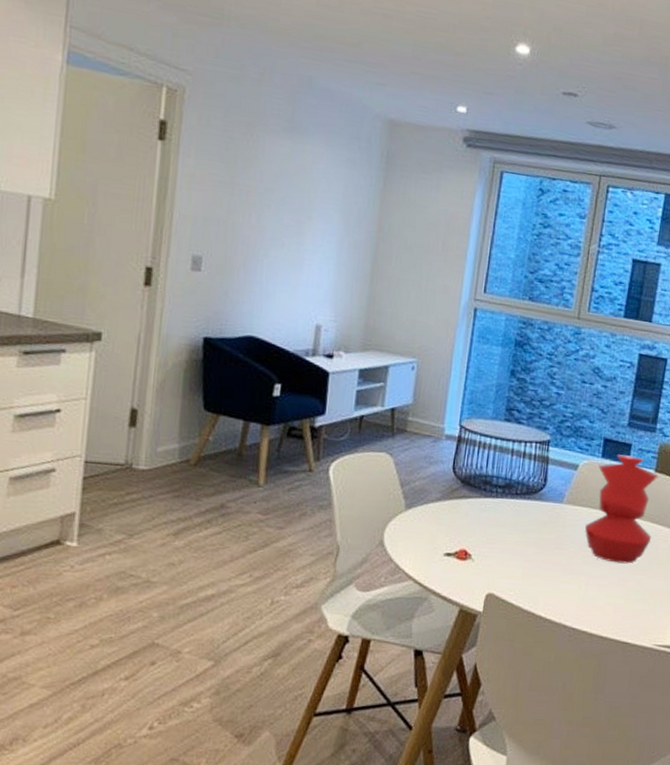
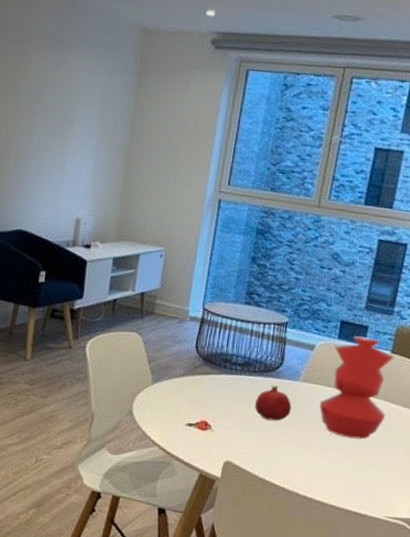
fruit: none [517,508,556,547] -> present [255,385,292,421]

